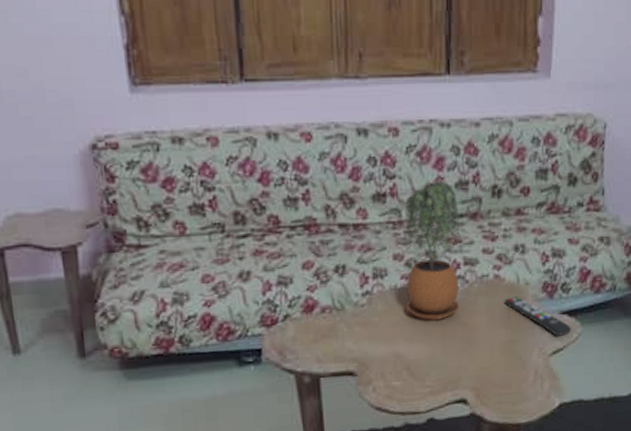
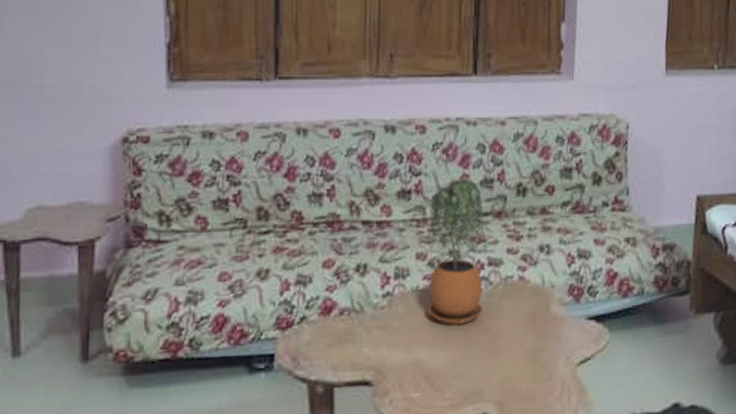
remote control: present [504,296,572,336] -> none [528,300,600,344]

